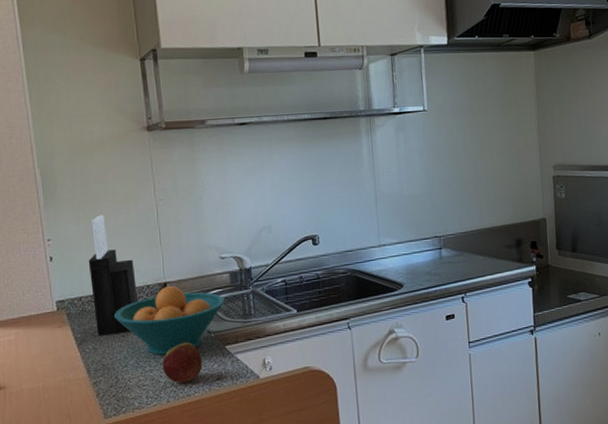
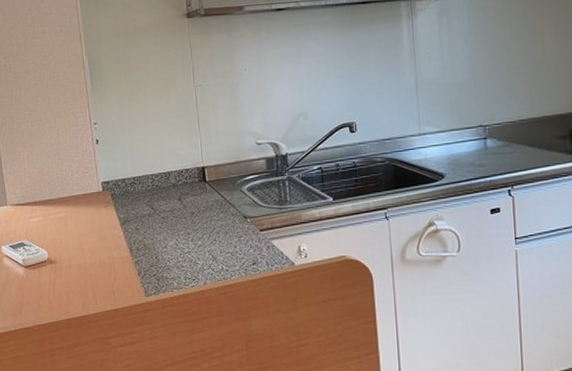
knife block: present [88,215,138,336] -> none [131,100,177,217]
fruit bowl: present [114,285,225,356] -> none [155,170,261,239]
apple: present [162,342,203,383] -> none [200,226,239,266]

